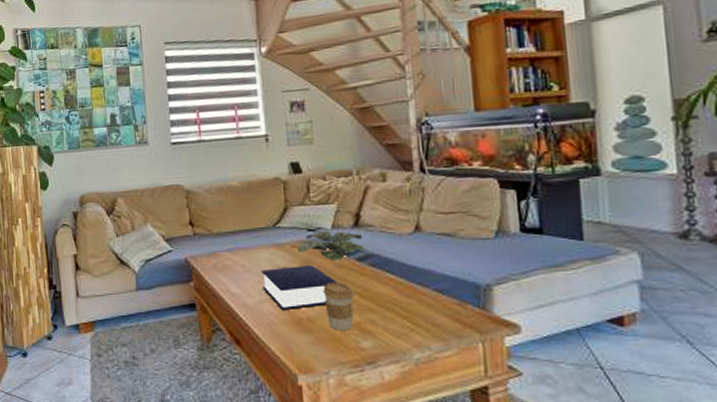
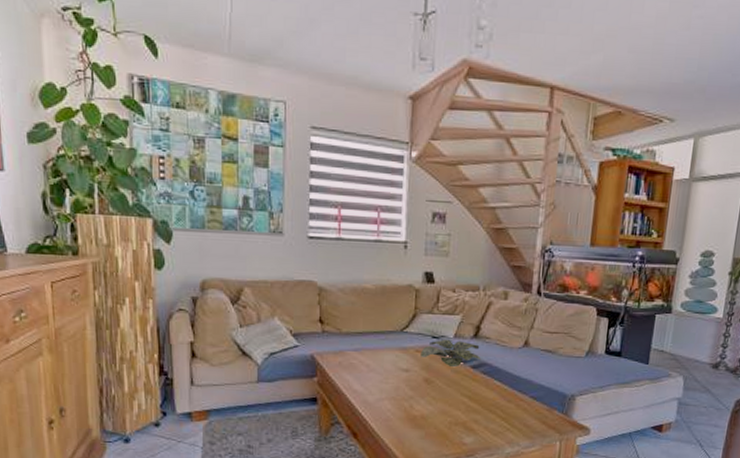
book: present [262,266,338,310] -> none [384,369,452,408]
coffee cup: present [323,282,355,330] -> none [438,385,466,428]

